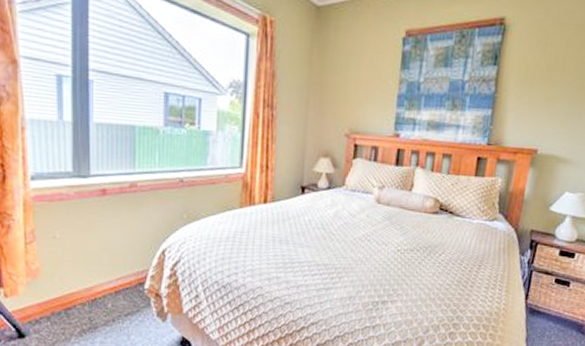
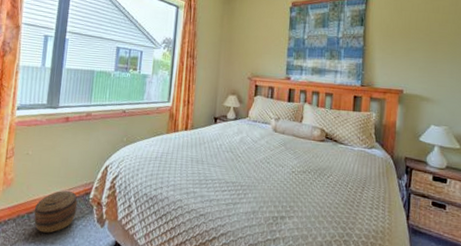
basket: none [73,281,130,331] -> present [34,191,78,233]

